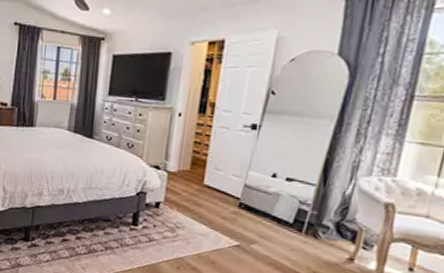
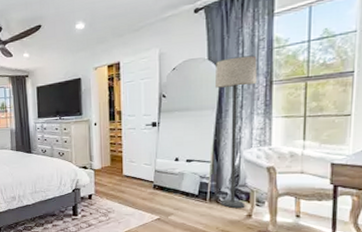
lamp: none [318,56,401,248] -> present [216,55,257,208]

